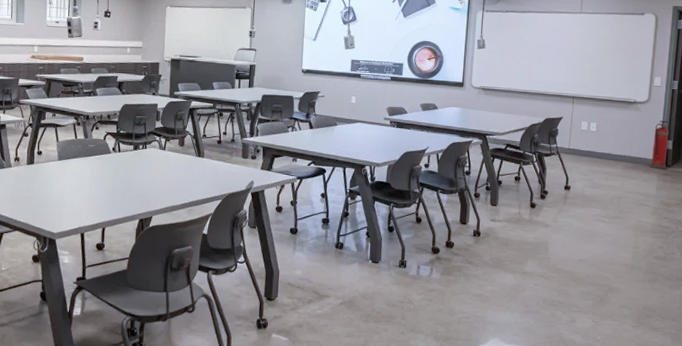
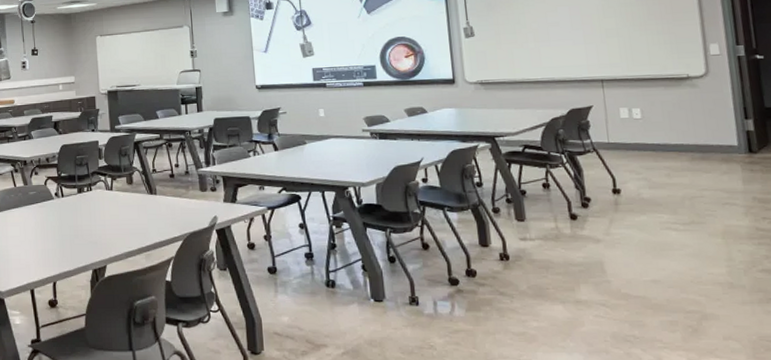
fire extinguisher: present [649,120,670,169] -> none [724,96,752,156]

